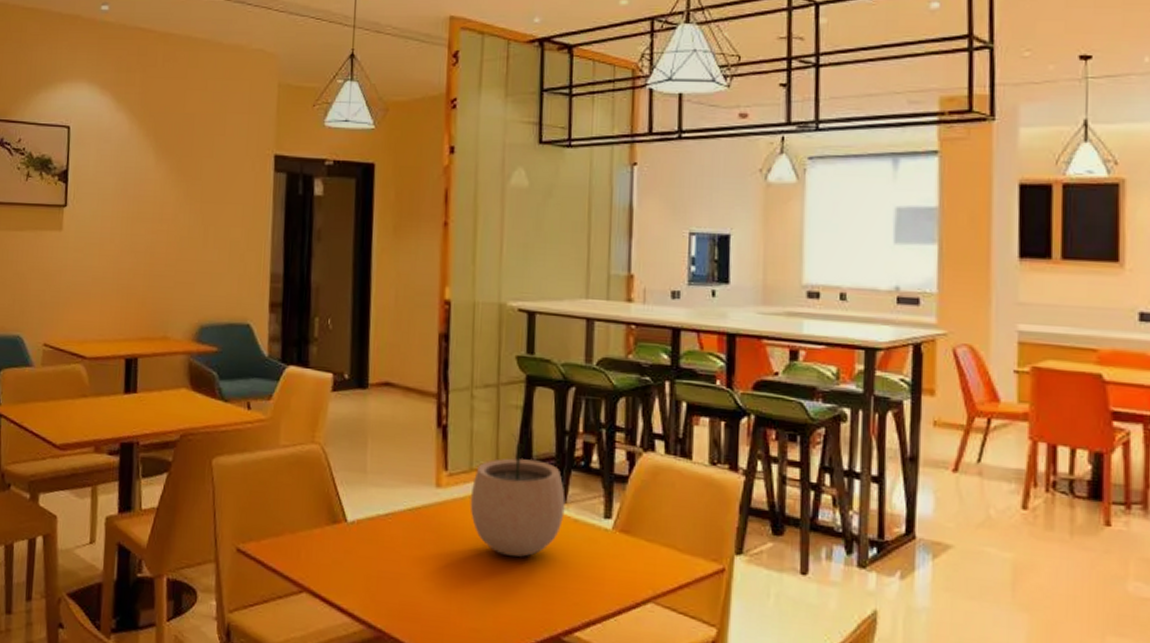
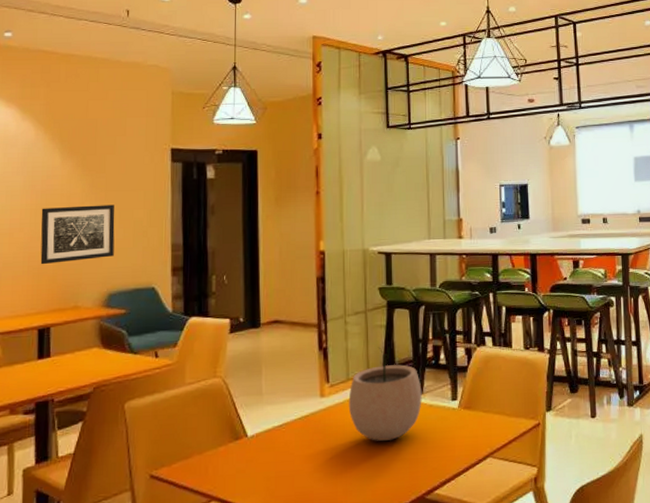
wall art: none [130,217,210,284] -> present [40,205,115,265]

